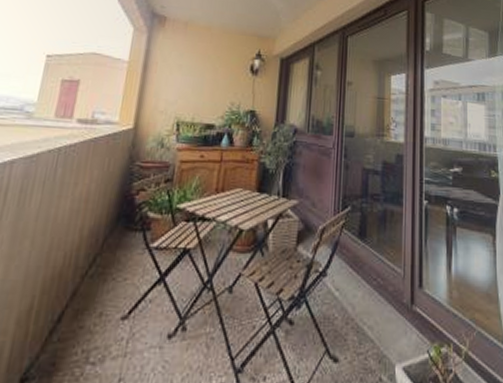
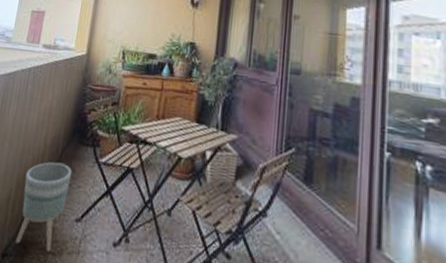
planter: none [39,255,117,363] -> present [15,162,72,252]

